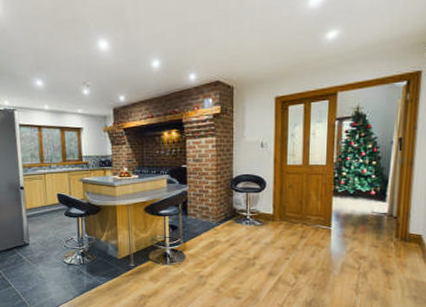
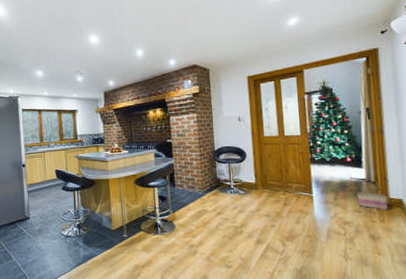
basket: none [376,218,406,246] -> present [356,183,388,211]

